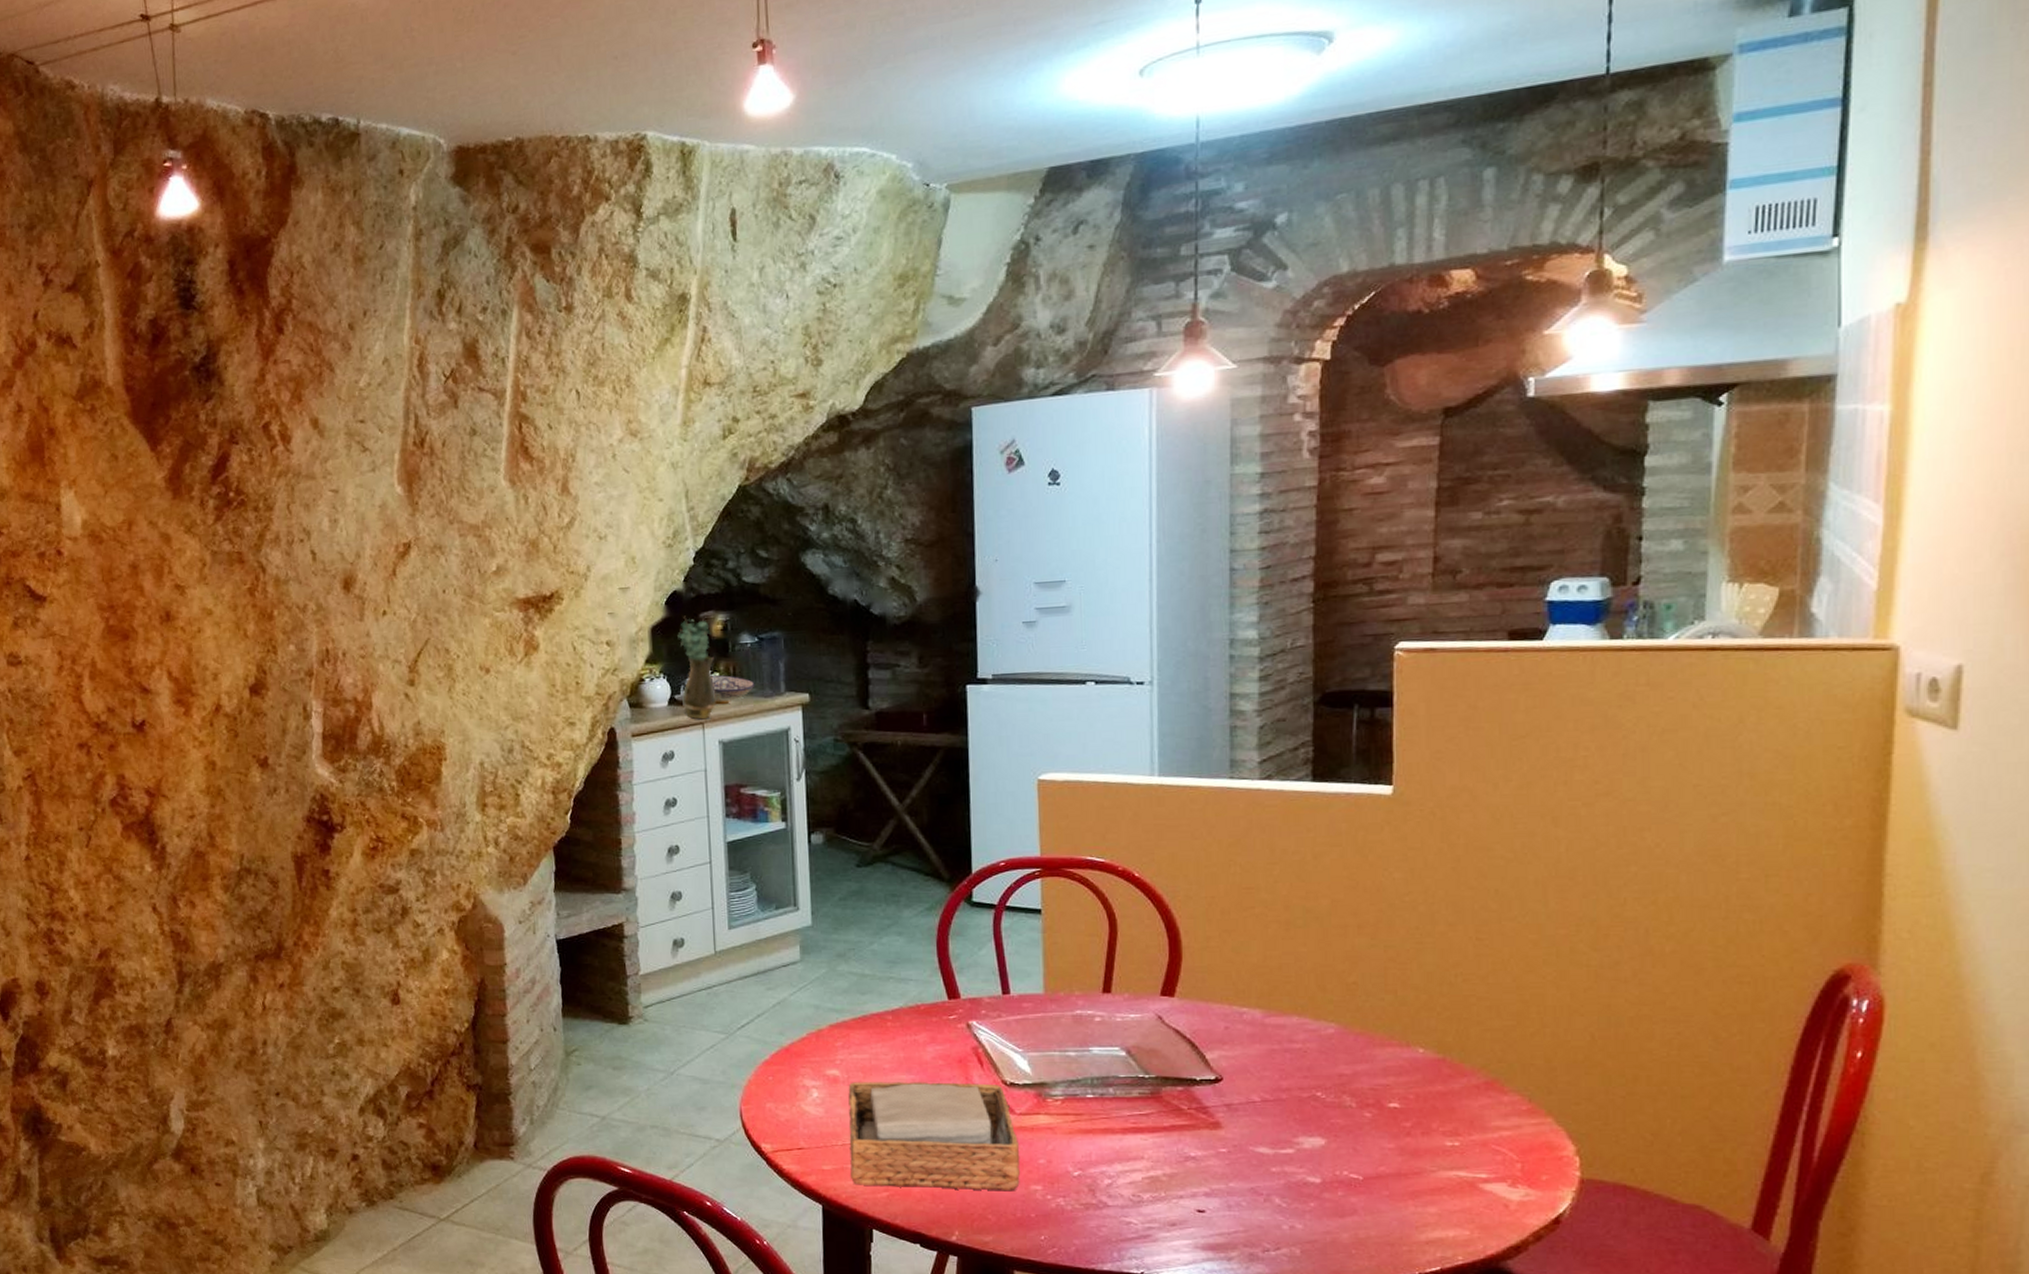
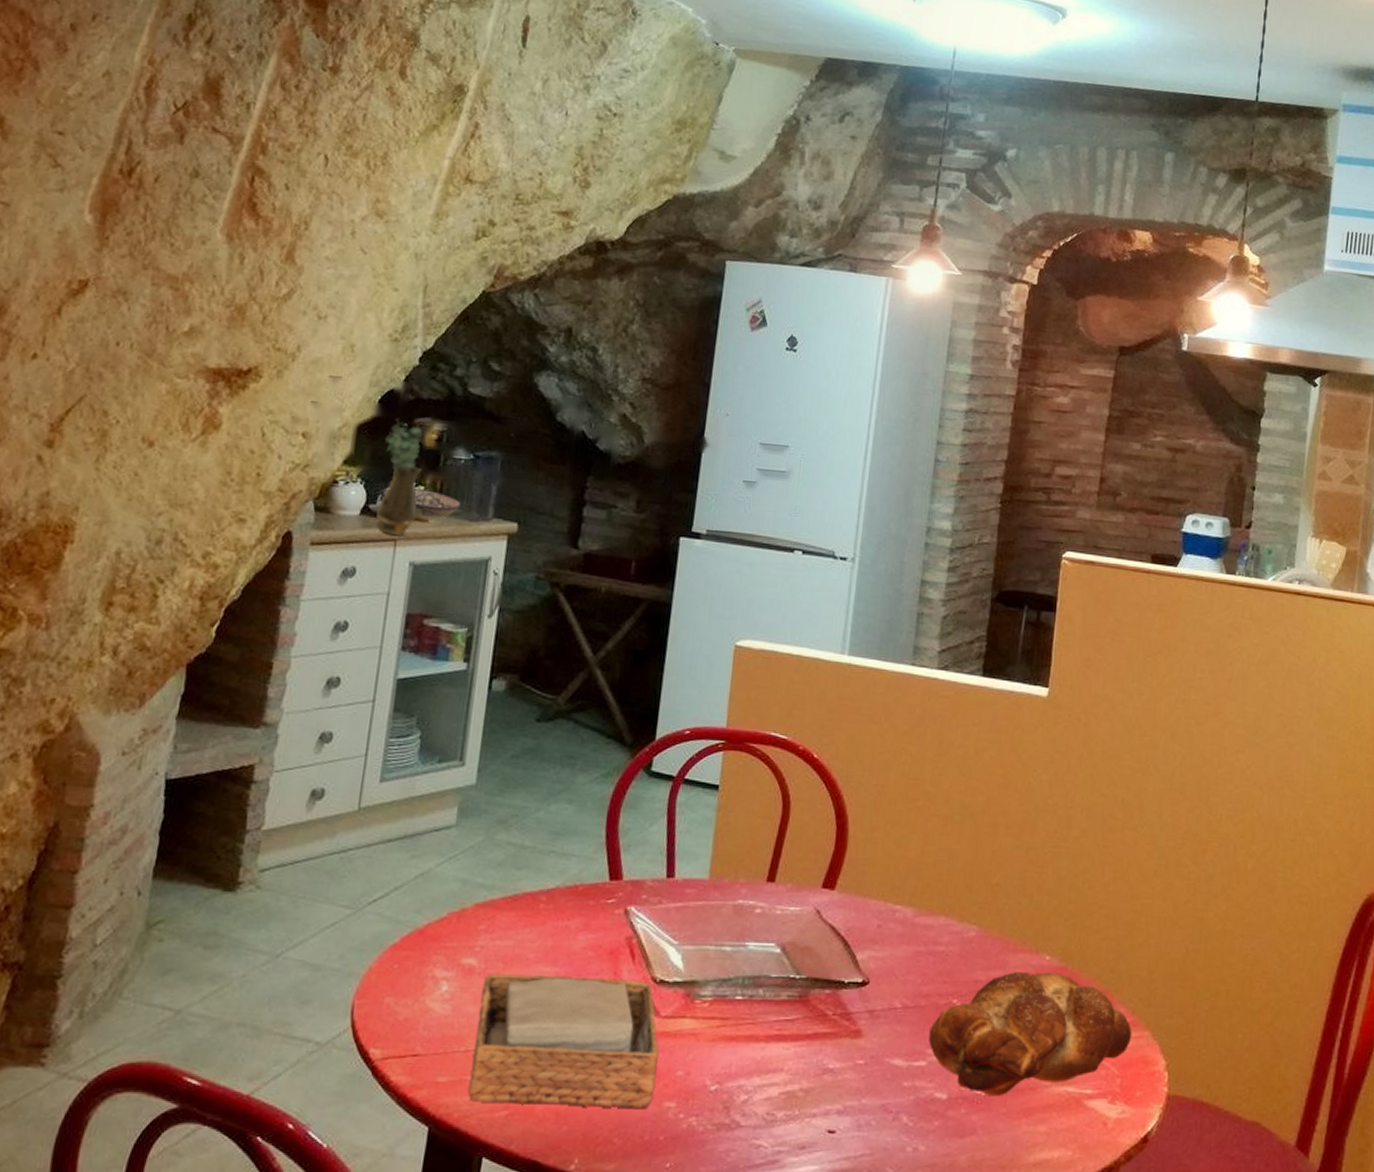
bread loaf: none [1294,1064,1531,1181] -> present [929,972,1132,1097]

